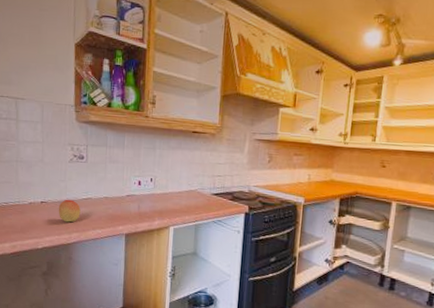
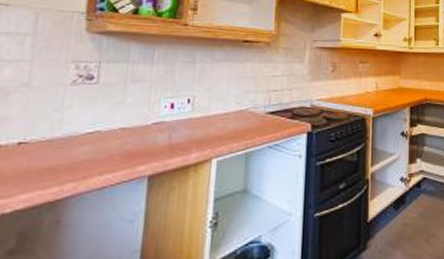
fruit: present [58,199,81,223] -> none [45,135,83,169]

